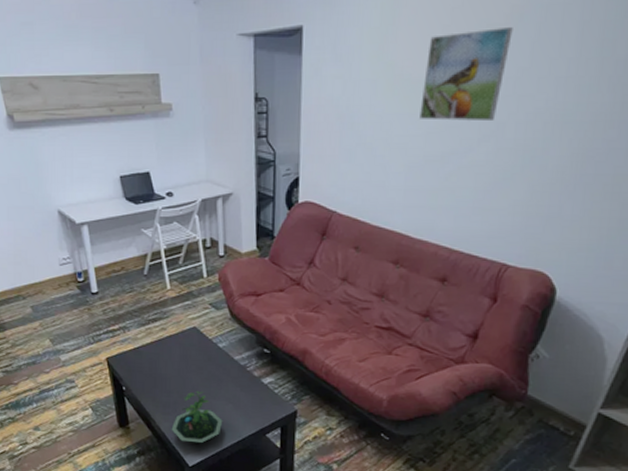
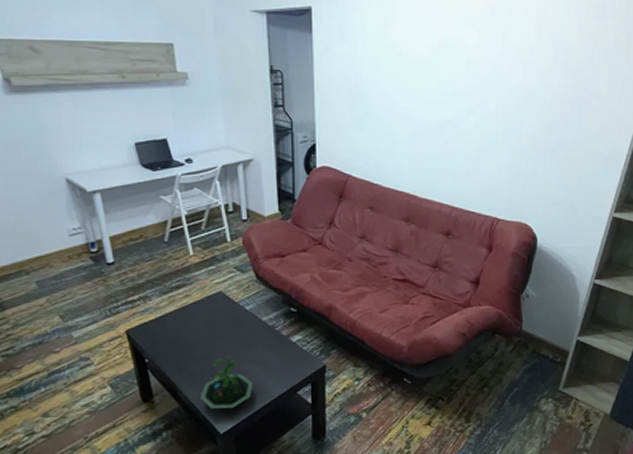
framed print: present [419,27,513,121] -> none [418,19,487,96]

